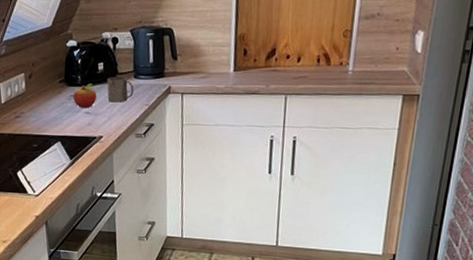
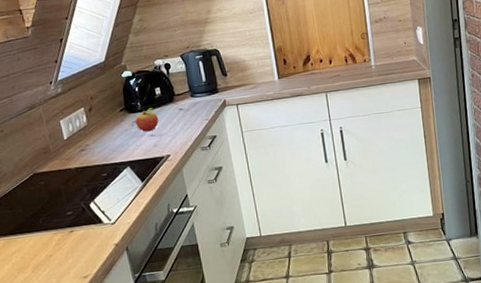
mug: present [107,76,134,103] -> none [166,97,193,122]

